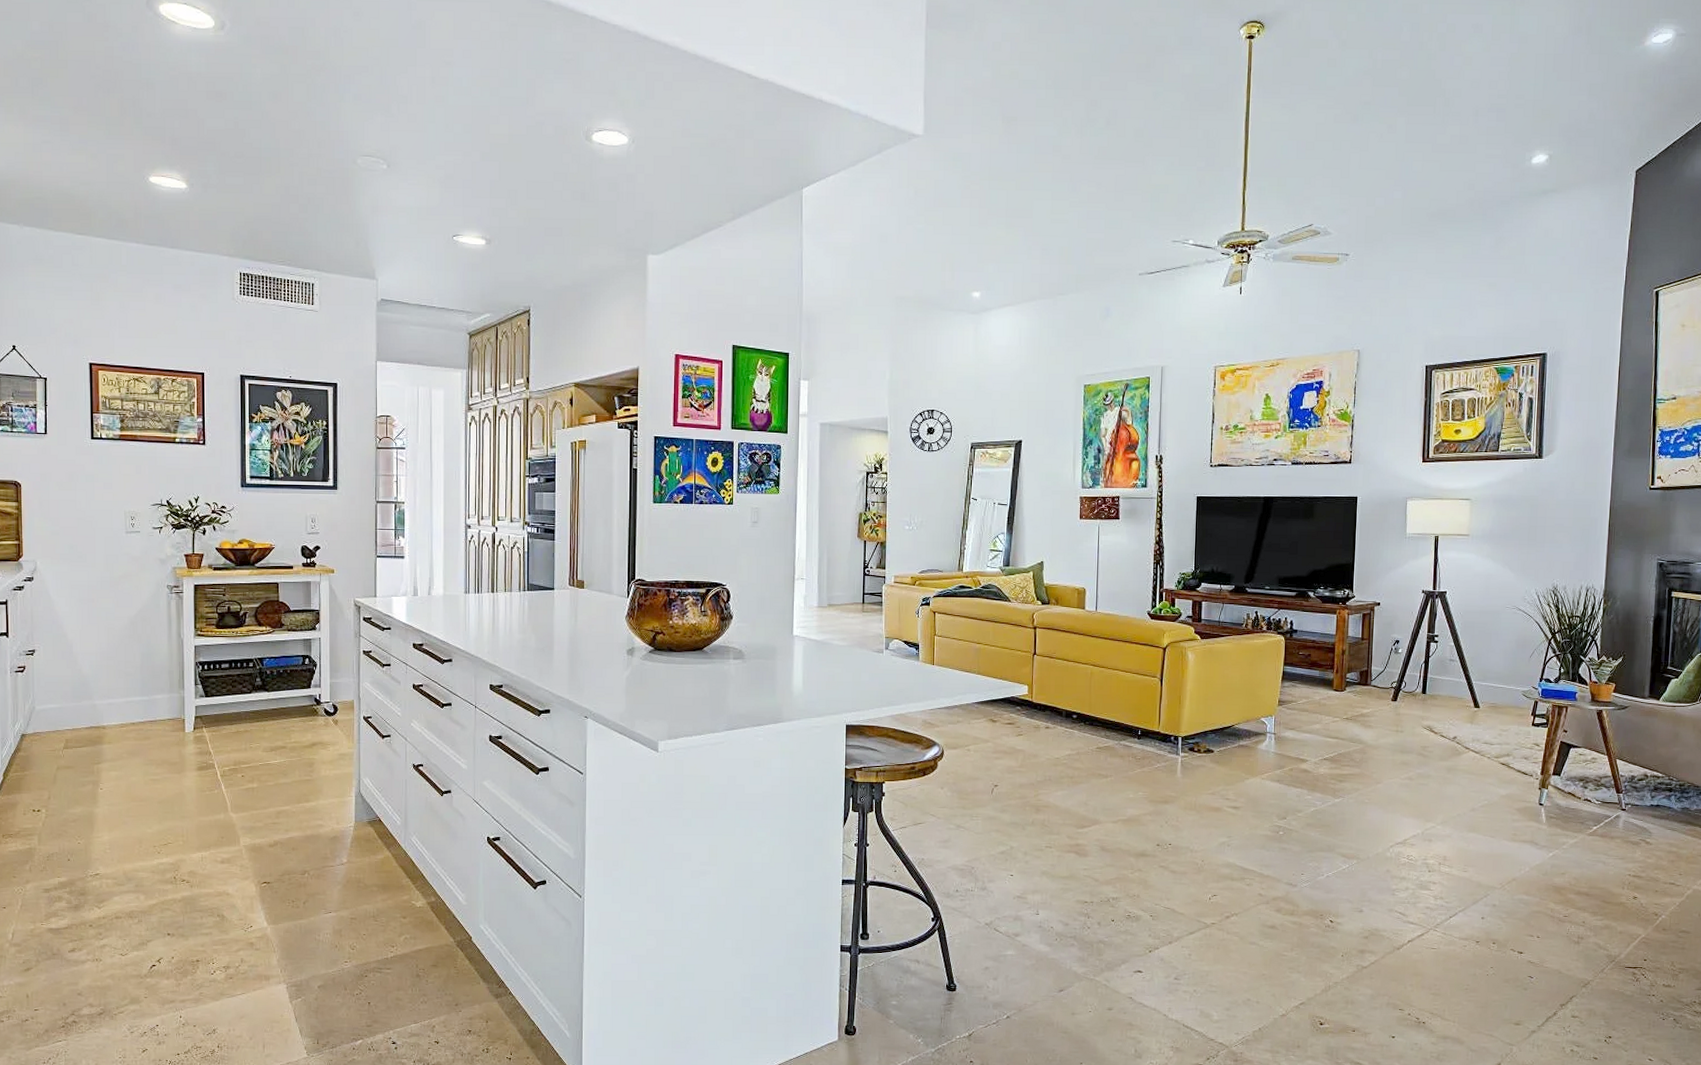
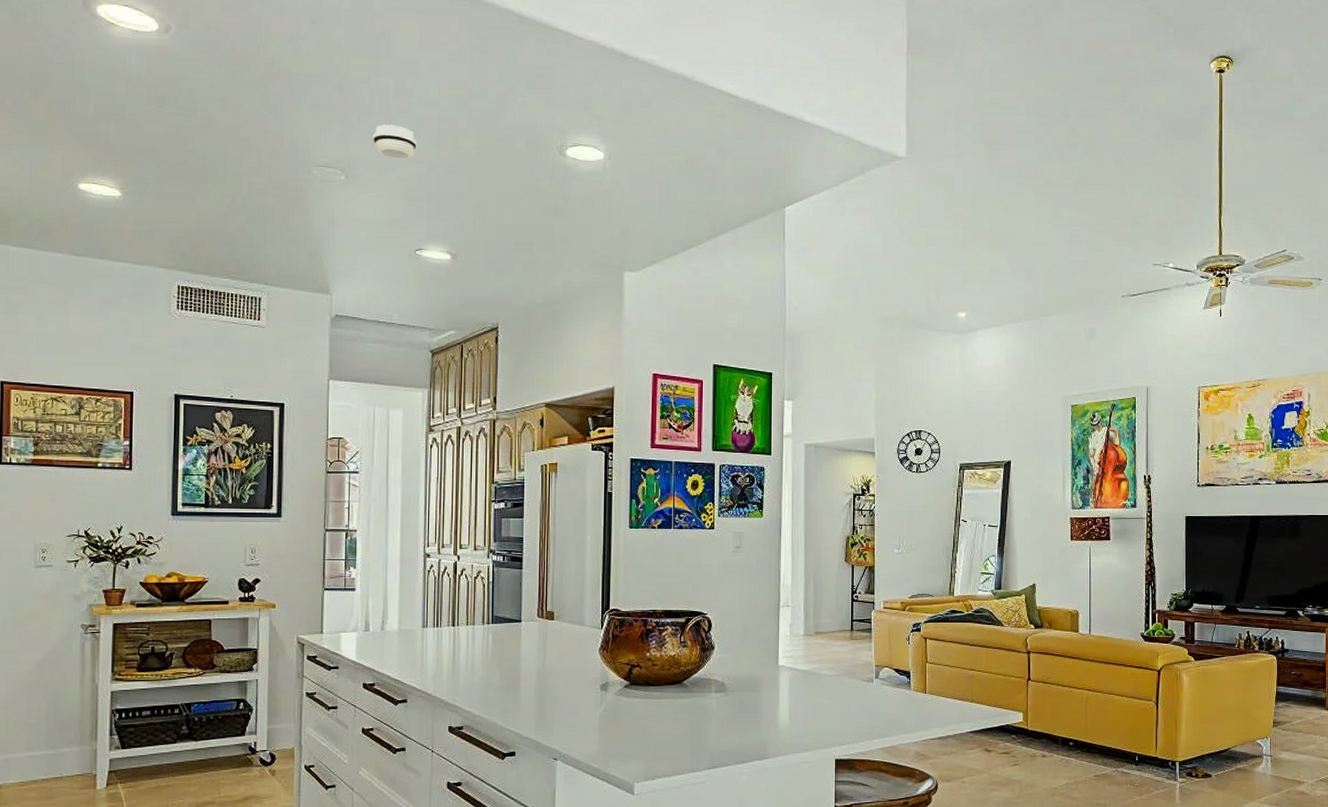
smoke detector: none [411,114,452,148] -> present [372,124,417,160]

